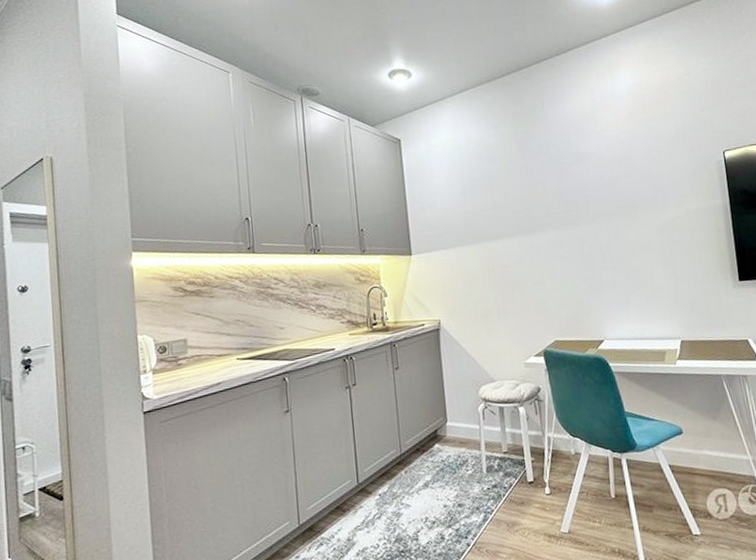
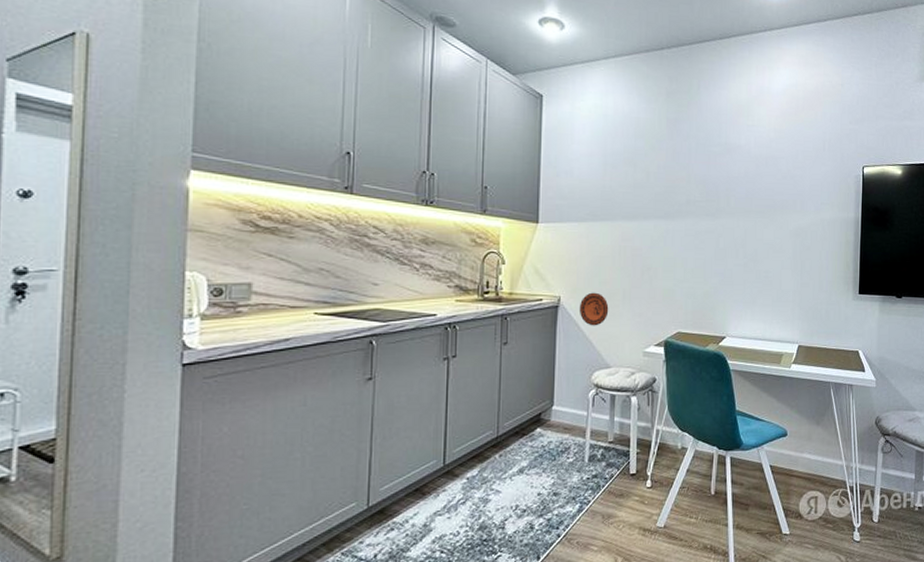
decorative plate: none [458,312,487,344] -> present [579,292,609,326]

